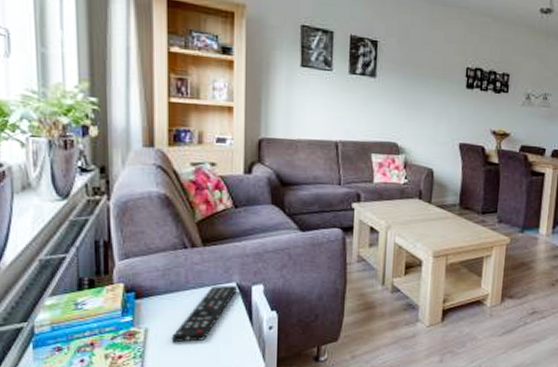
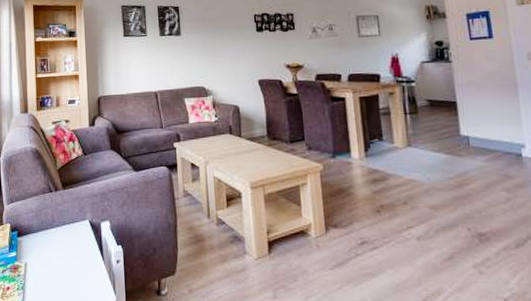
remote control: present [171,285,237,343] -> none [43,222,90,276]

